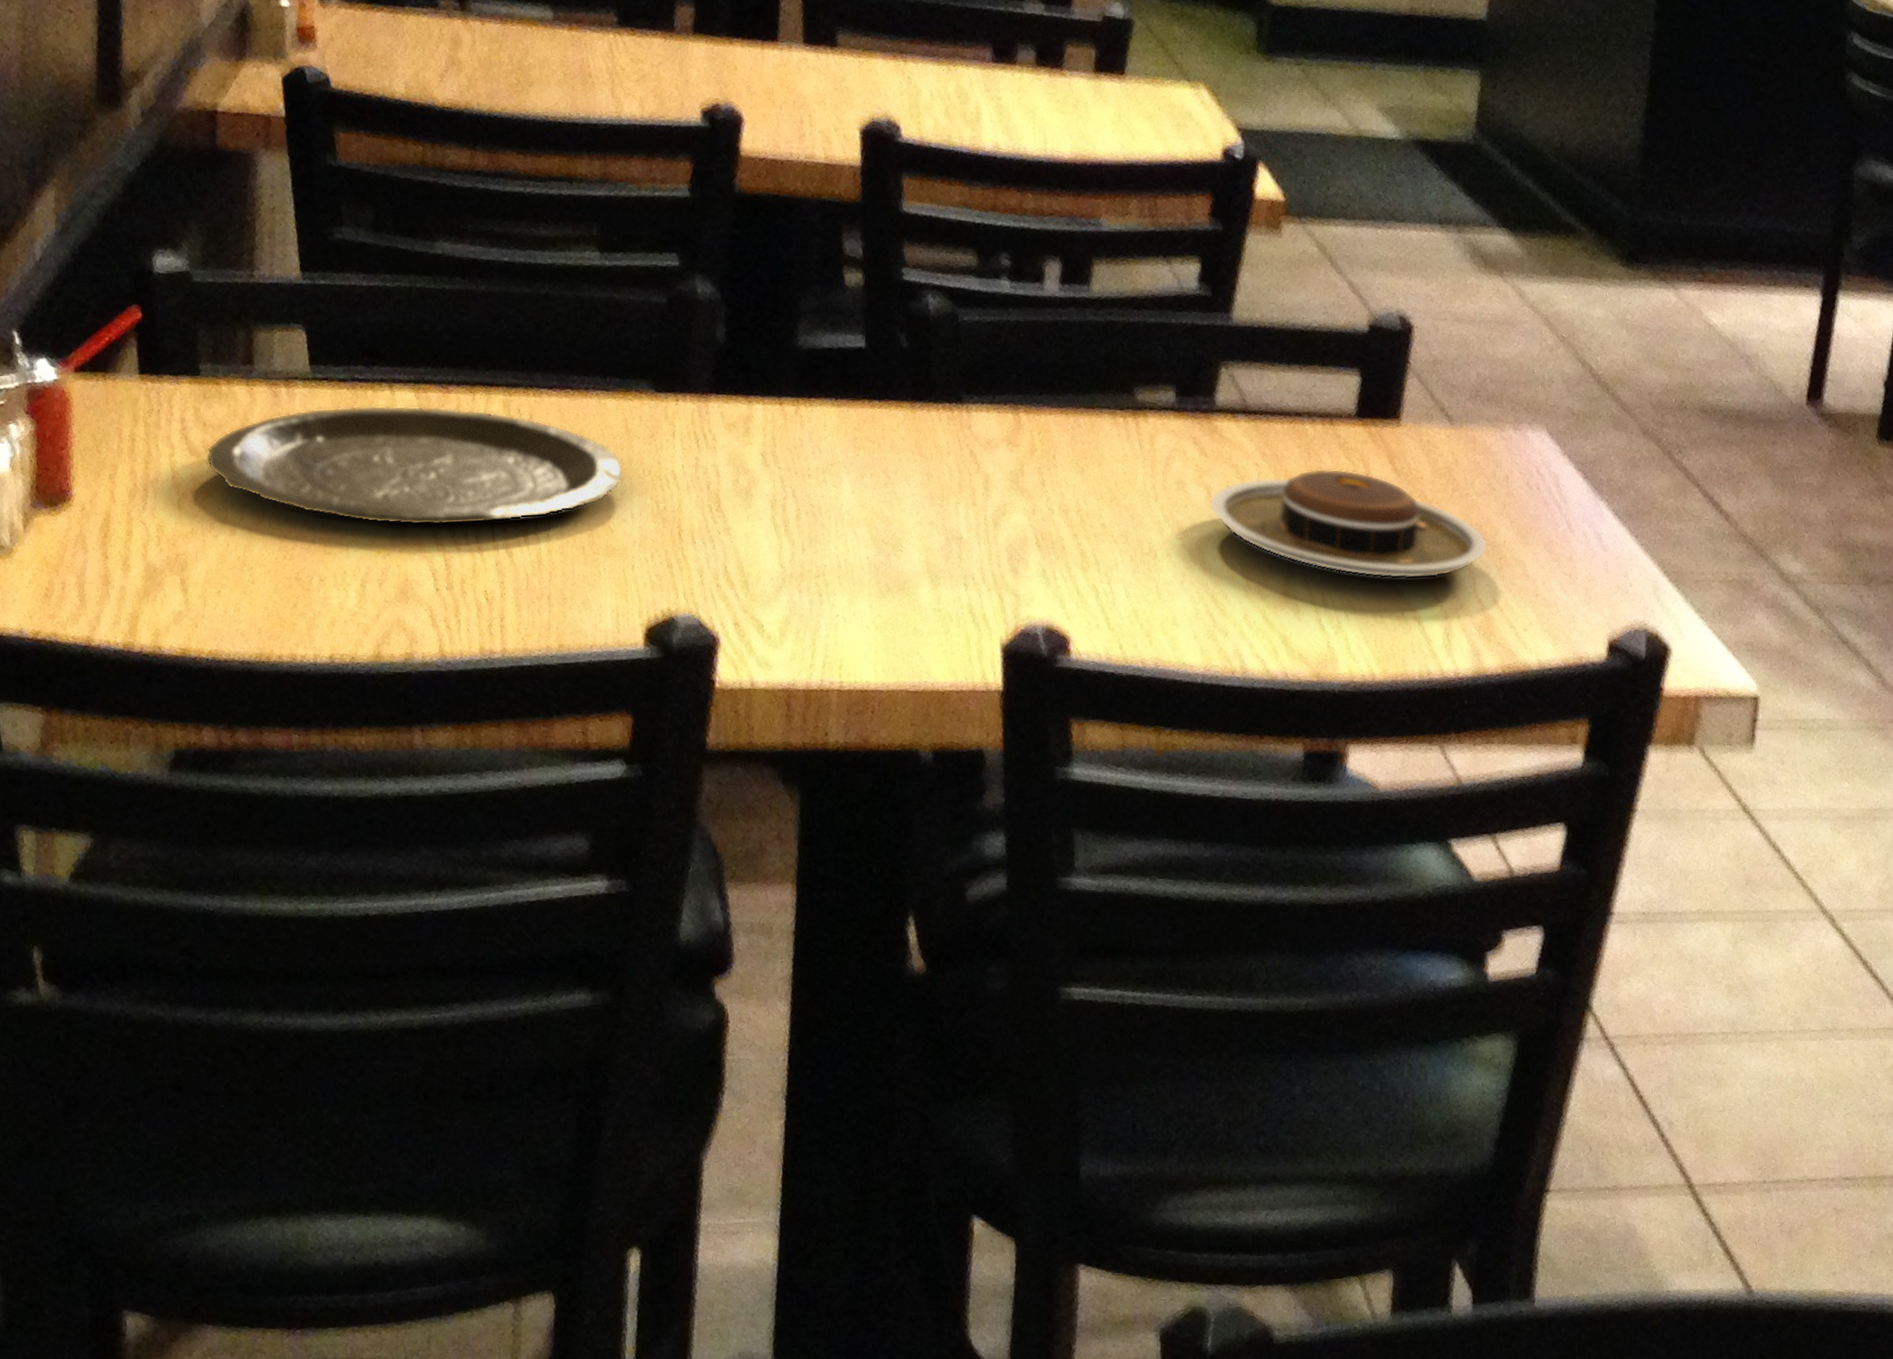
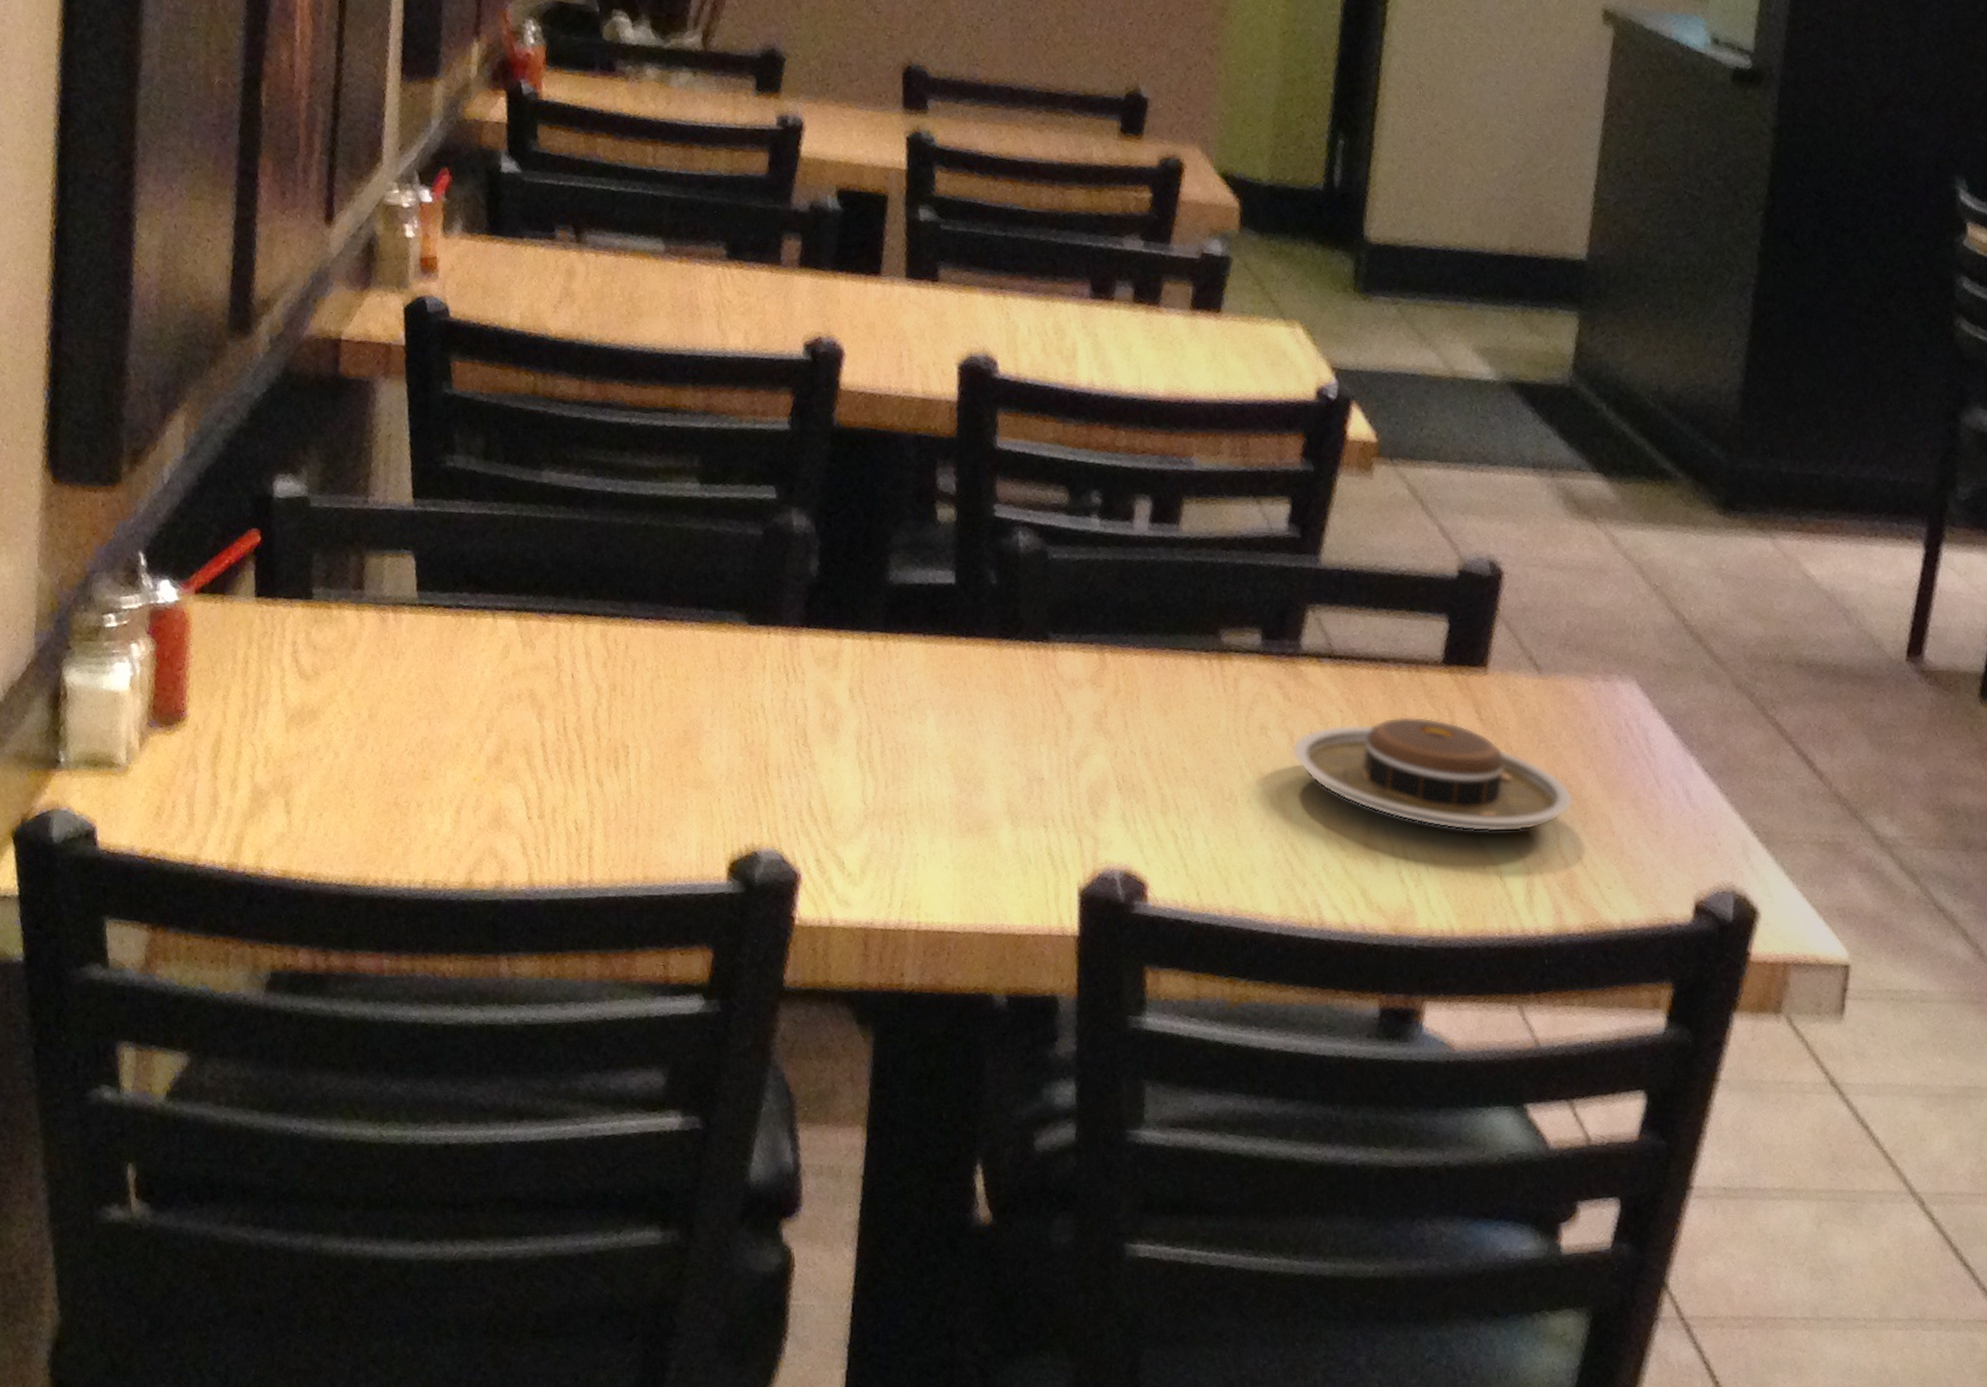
plate: present [206,405,624,526] -> none [315,632,714,754]

